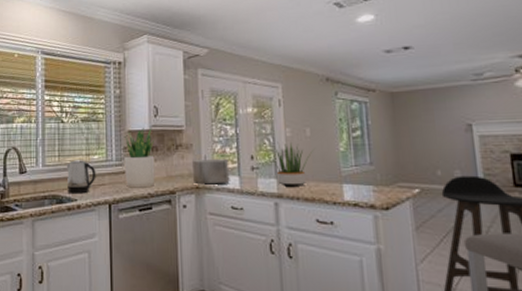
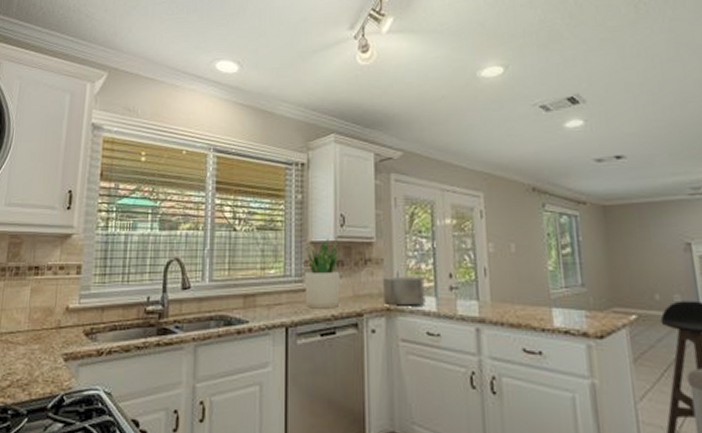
kettle: present [66,160,96,194] -> none [237,274,272,315]
potted plant: present [267,142,315,188] -> none [468,259,520,312]

